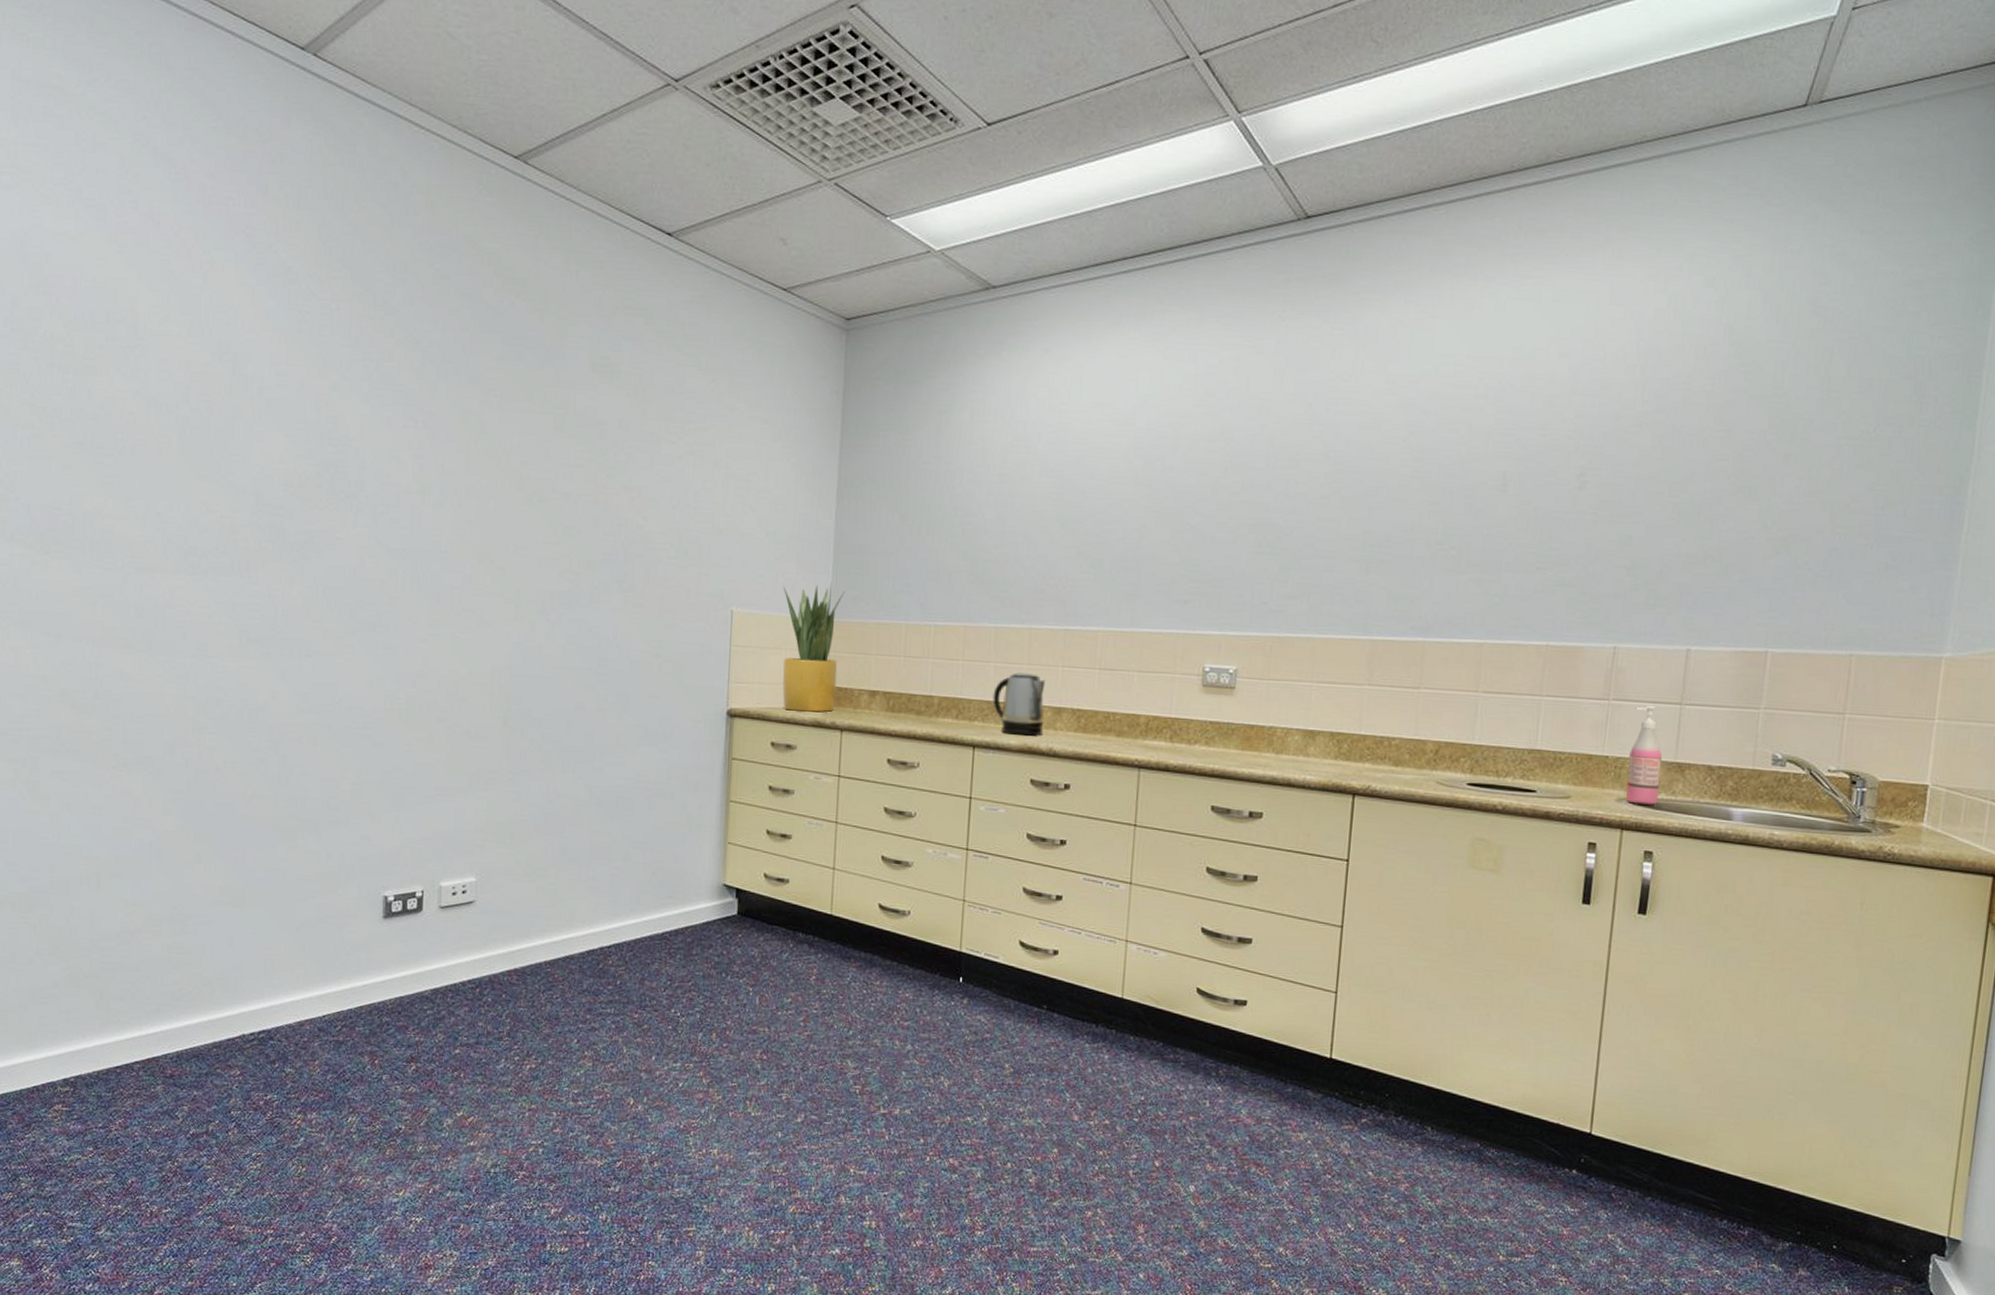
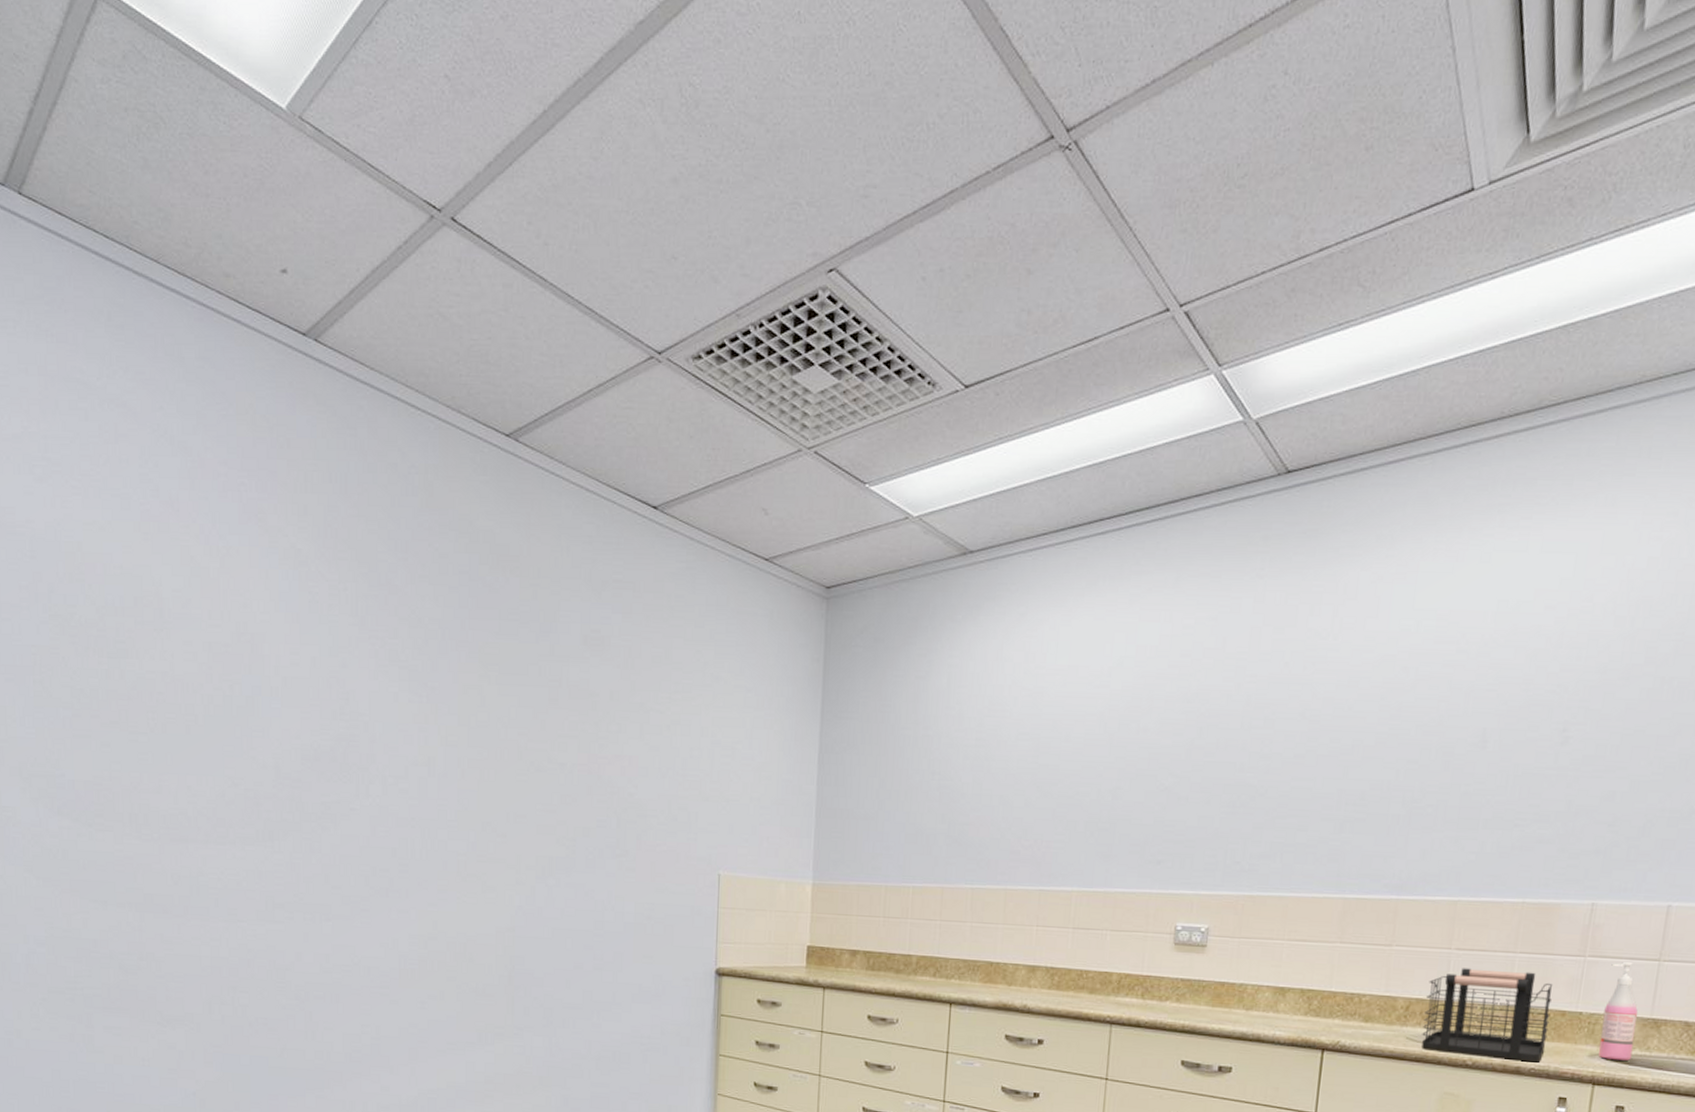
planter: present [782,583,845,712] -> none [767,847,826,971]
kettle: present [993,672,1046,736] -> none [969,932,1021,993]
dish rack: none [1452,711,1579,809] -> present [1421,968,1554,1064]

